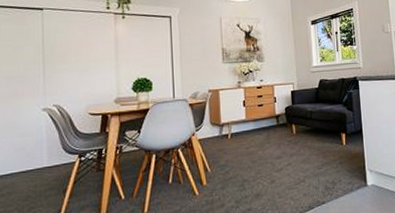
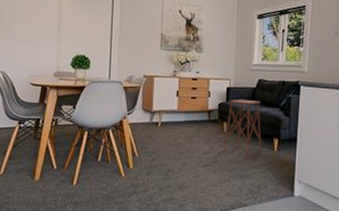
side table: none [294,100,332,155] -> present [223,99,262,157]

